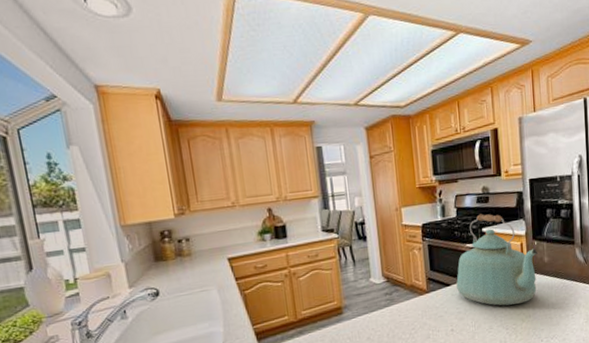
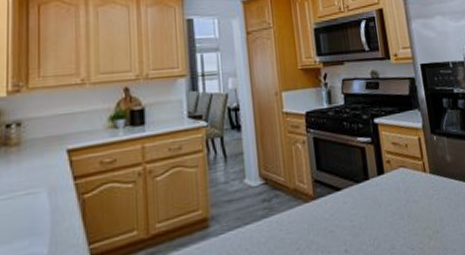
kettle: present [456,214,538,306] -> none [348,101,442,218]

